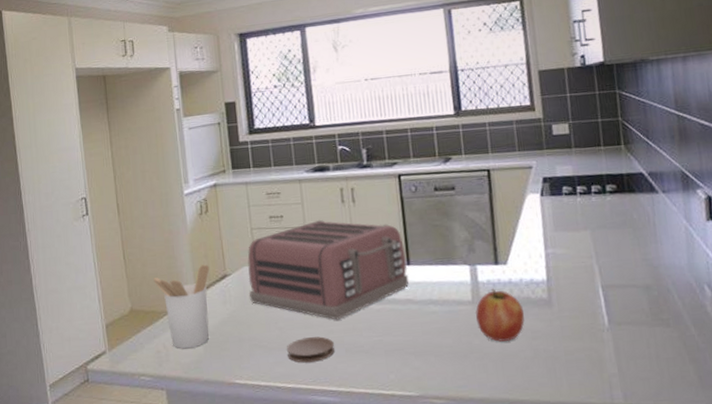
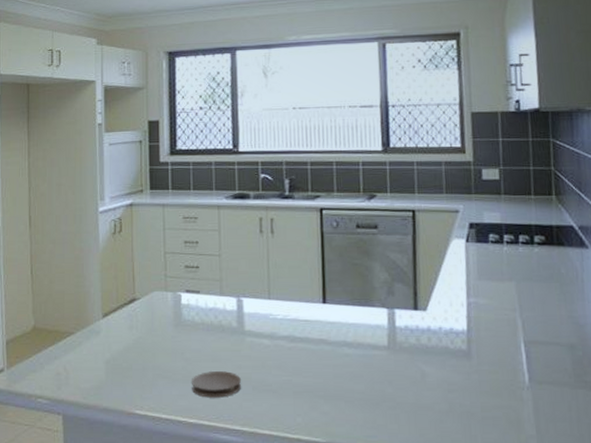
utensil holder: present [153,264,210,349] -> none [60,286,119,373]
toaster: present [247,219,409,320] -> none [157,248,324,355]
fruit: present [476,288,525,342] -> none [391,334,442,392]

